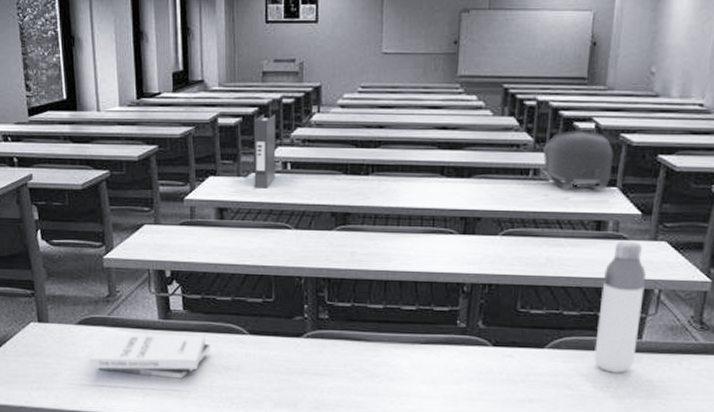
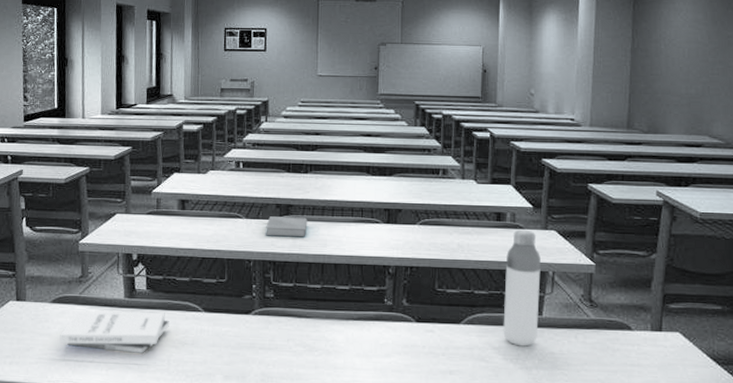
binder: present [253,113,276,188] -> none [211,122,232,184]
book: none [319,227,369,251] -> present [266,216,308,237]
backpack: present [542,130,613,190] -> none [449,138,506,187]

